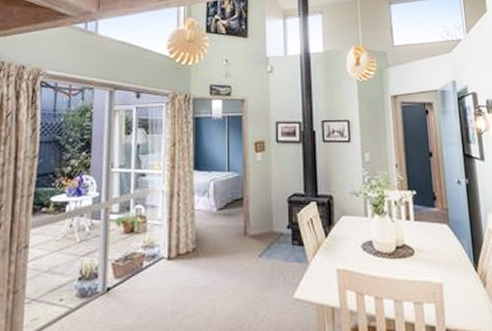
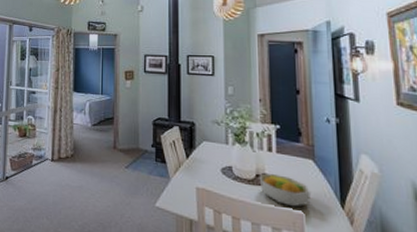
fruit bowl: none [399,243,448,277] -> present [259,173,311,207]

